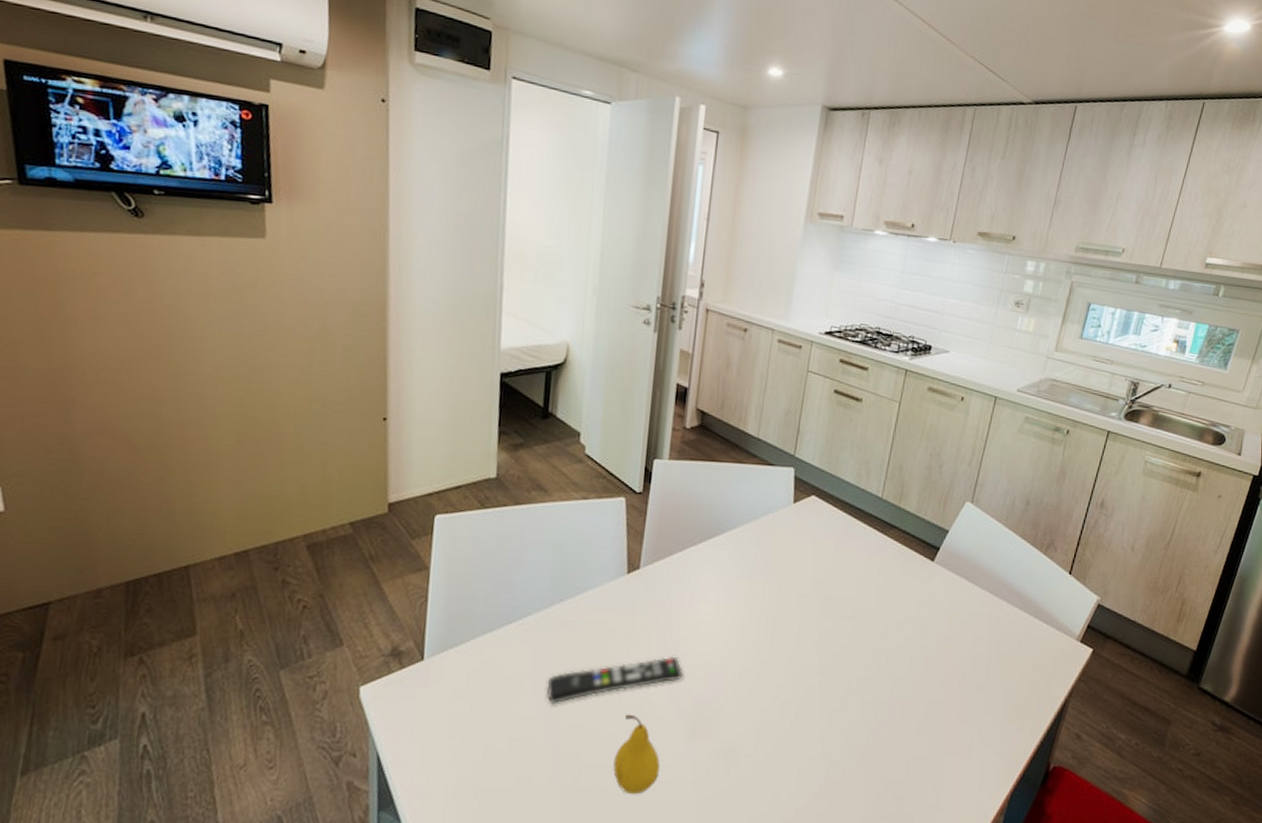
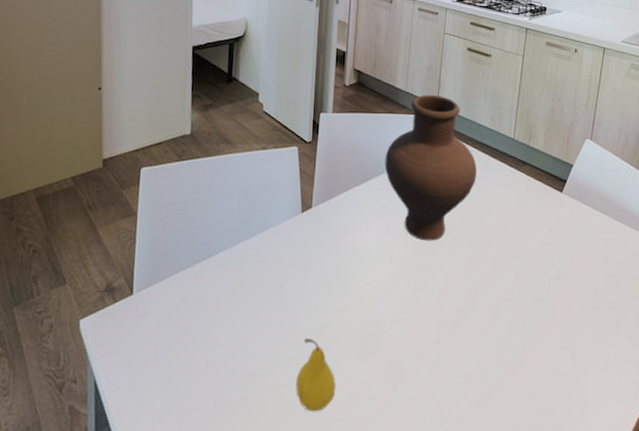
remote control: present [546,656,684,705] -> none [236,284,353,331]
vase: none [728,442,836,611] -> present [384,94,477,241]

